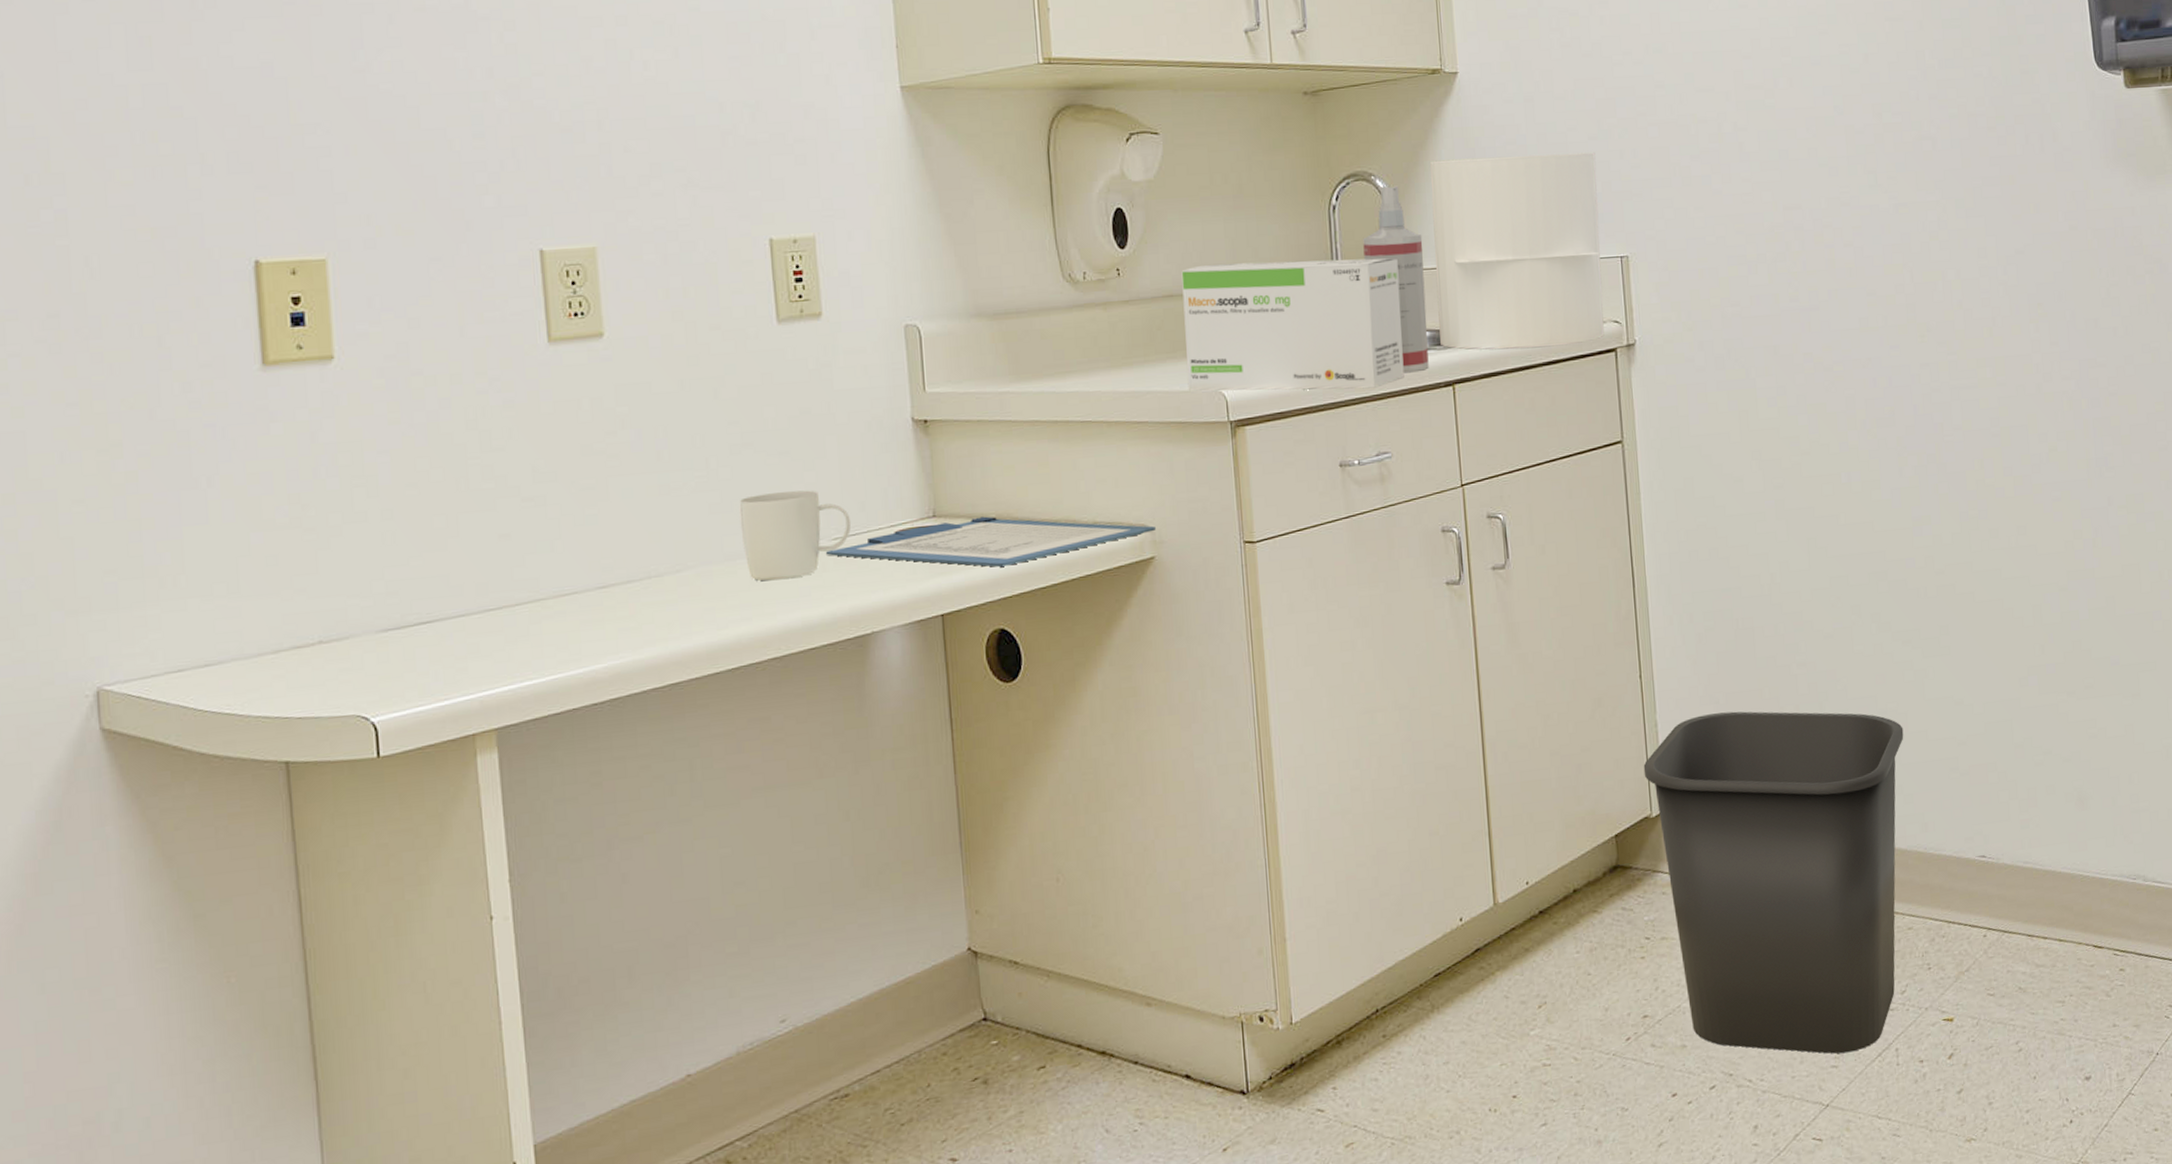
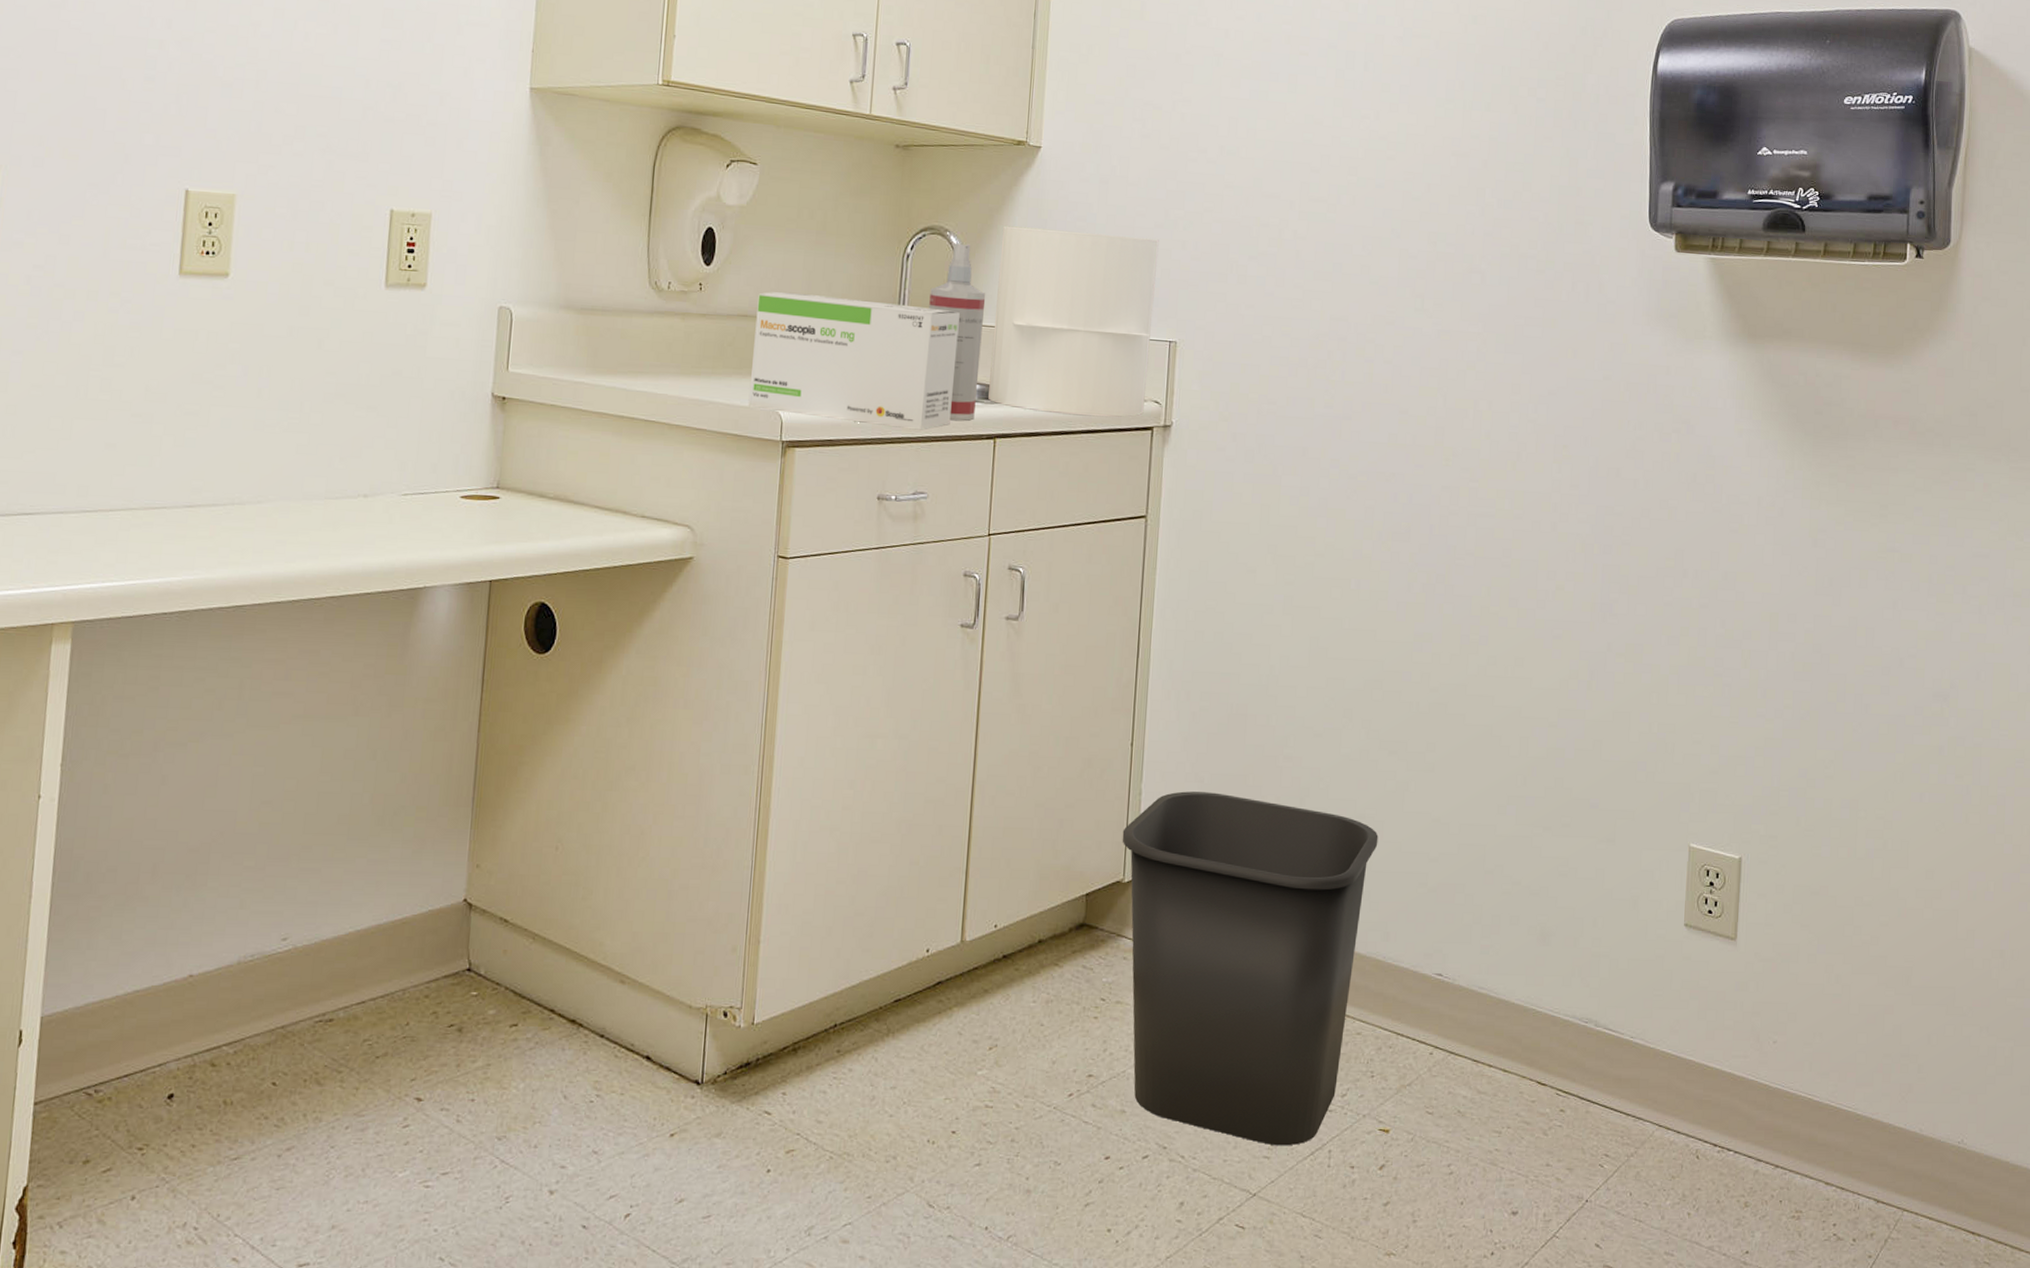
mug: present [739,490,851,581] -> none [321,442,421,526]
clipboard: present [825,516,1156,567] -> none [394,494,698,545]

